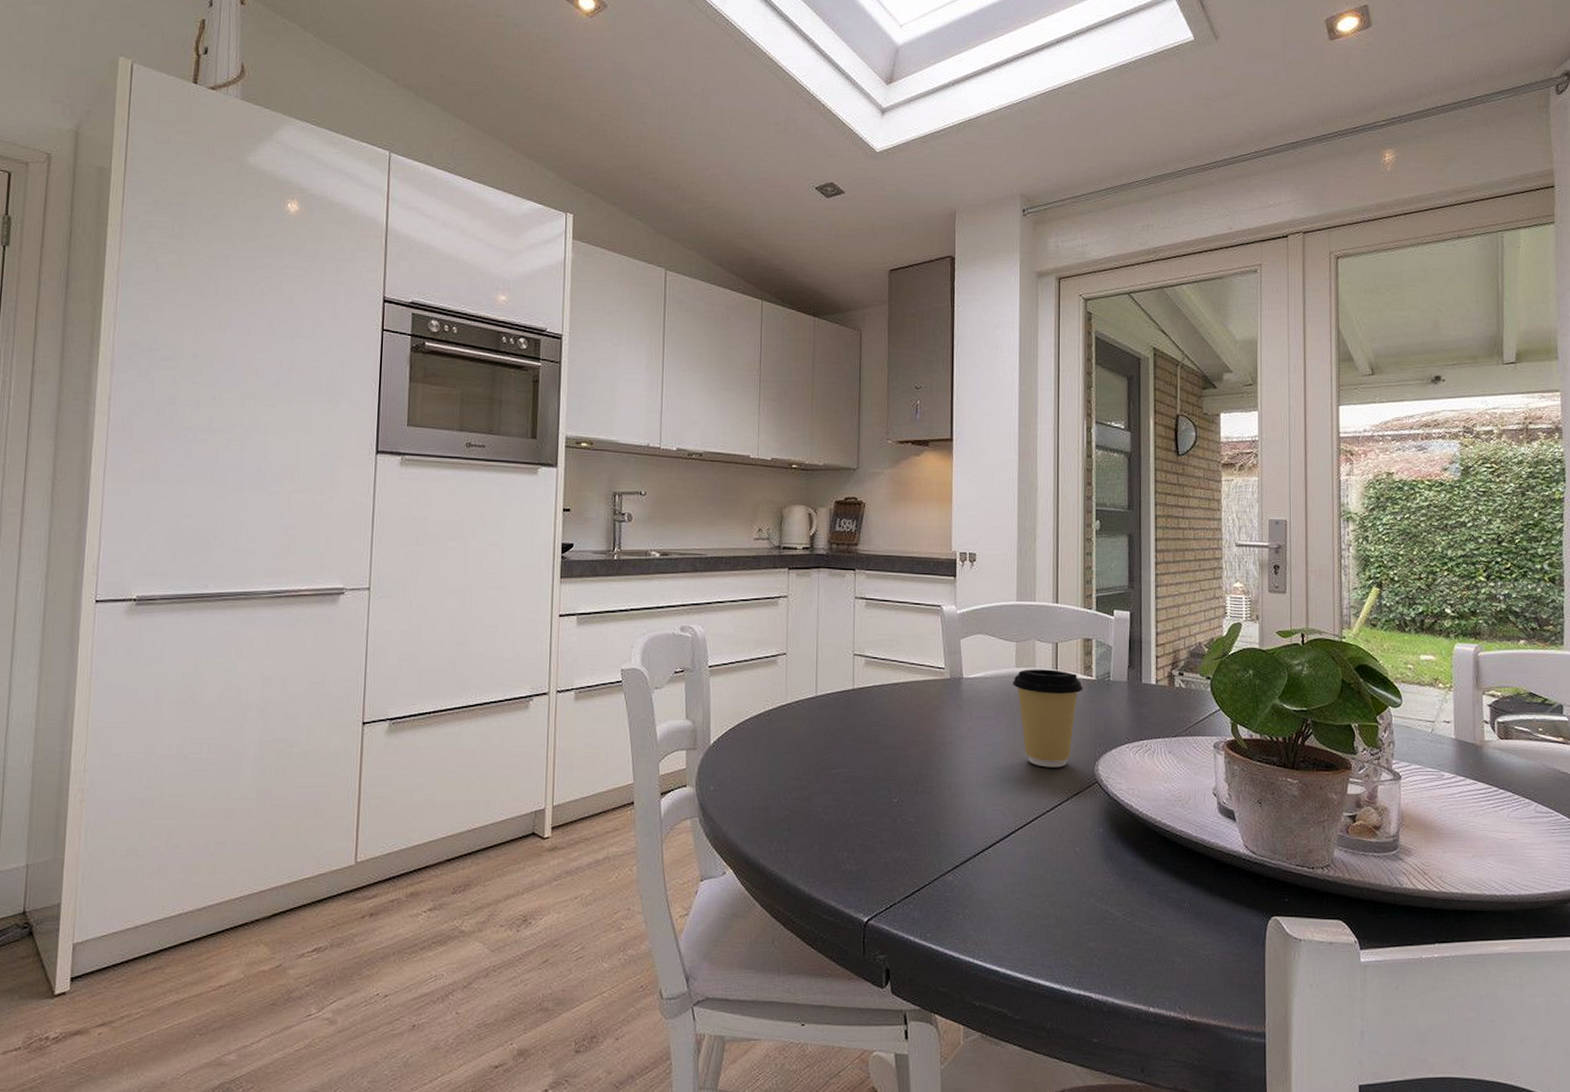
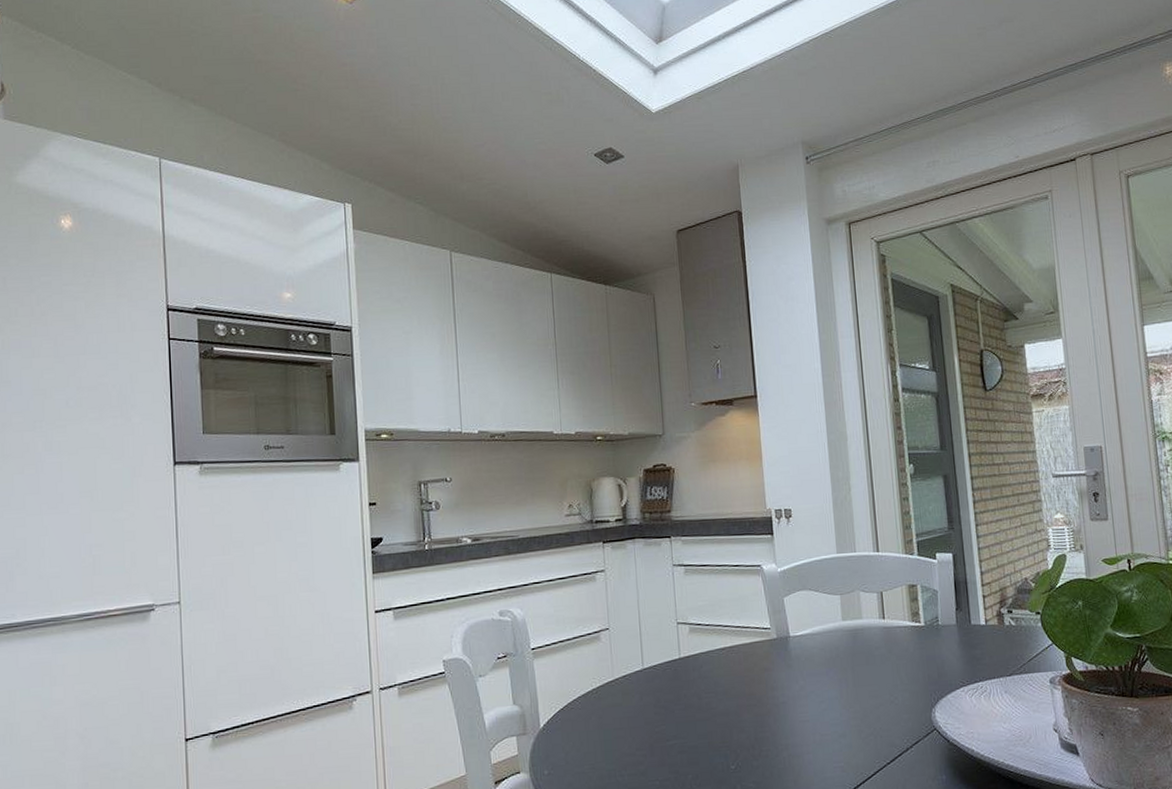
coffee cup: present [1013,669,1083,768] -> none [841,619,913,719]

